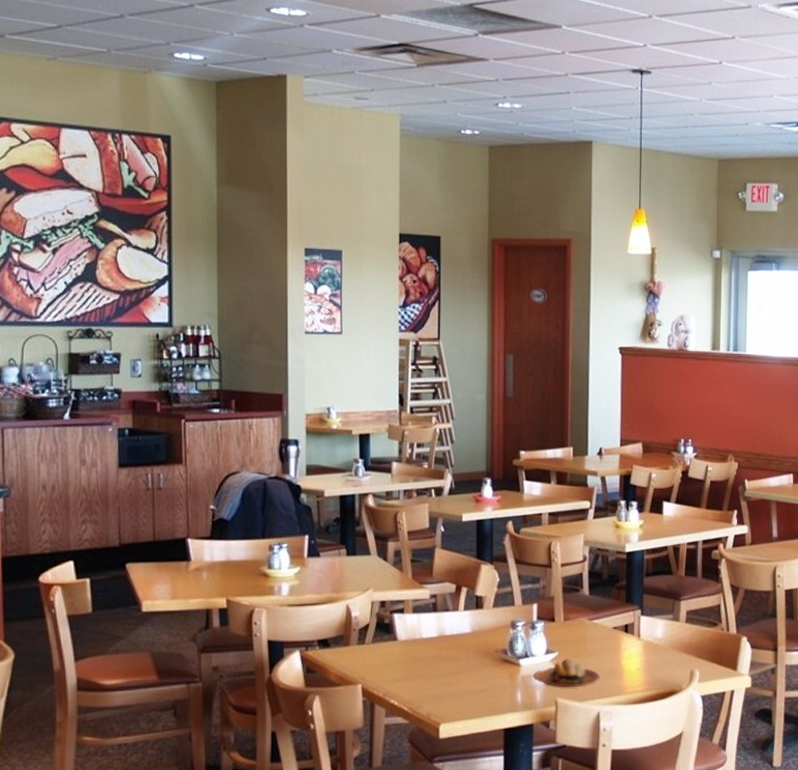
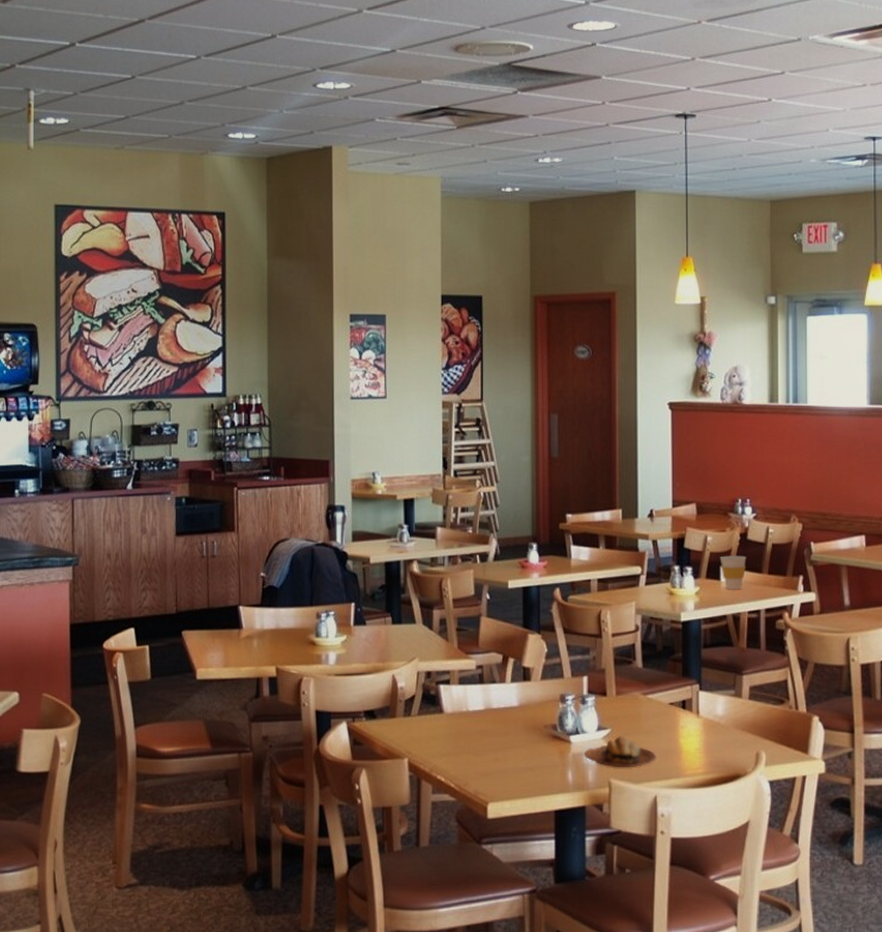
cup: none [662,491,687,523] -> present [719,555,747,590]

